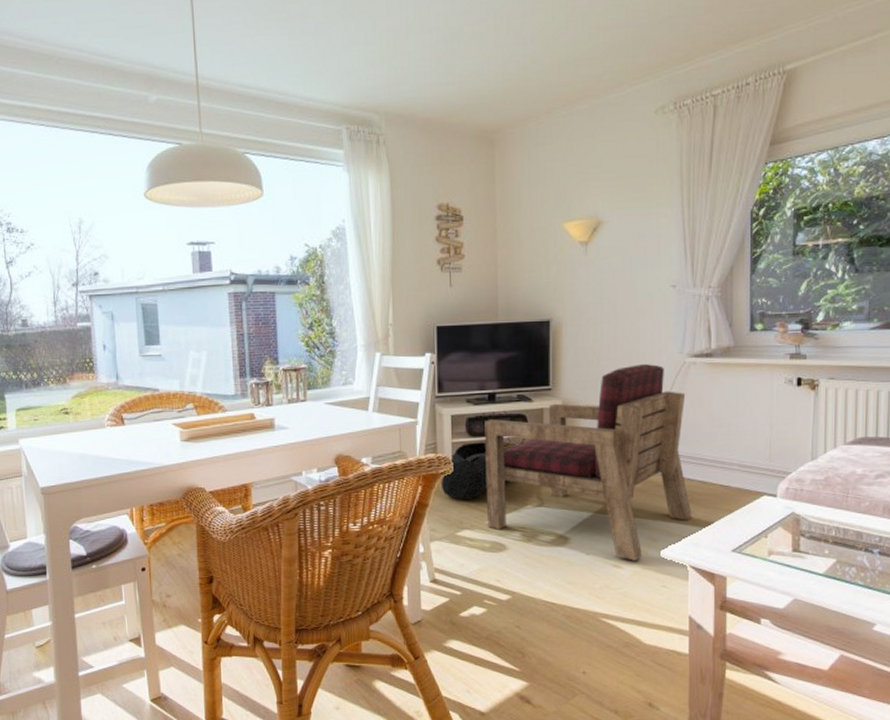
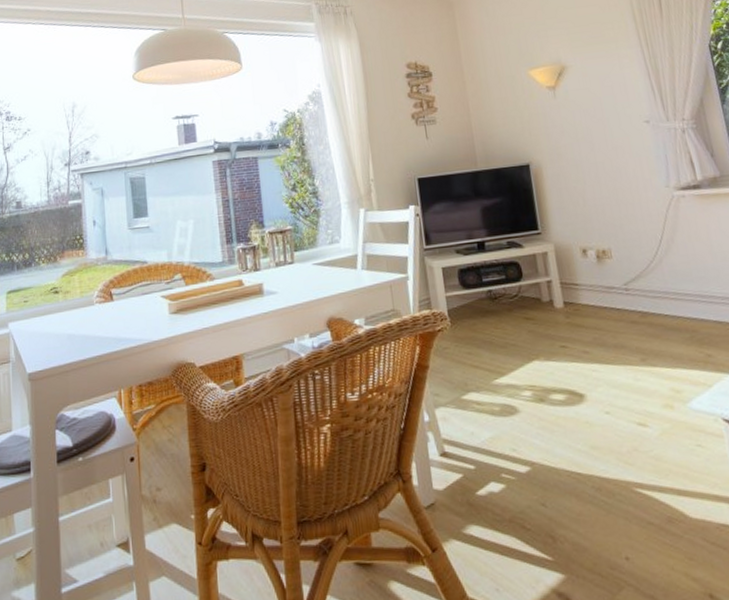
bag: present [442,442,505,499] -> none [440,294,502,358]
armchair: present [485,364,692,560] -> none [477,200,714,417]

